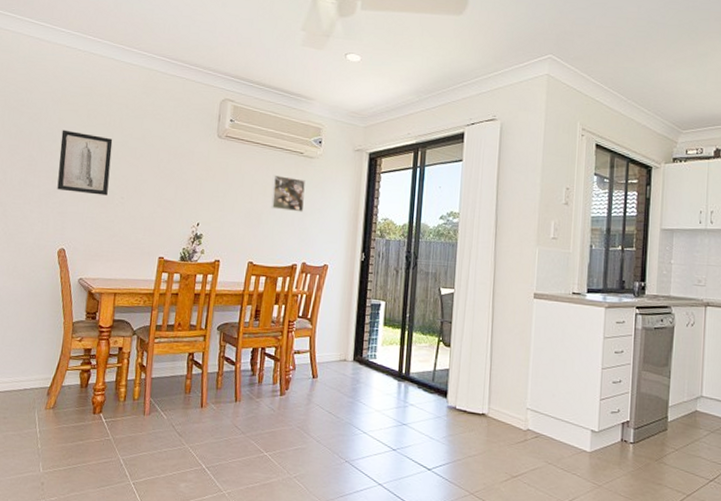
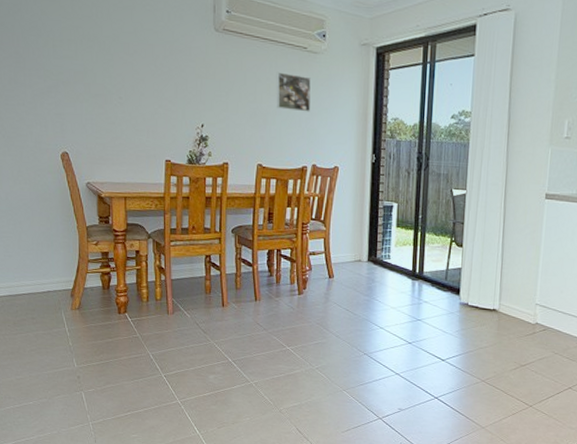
wall art: present [57,129,113,196] -> none [46,22,104,95]

